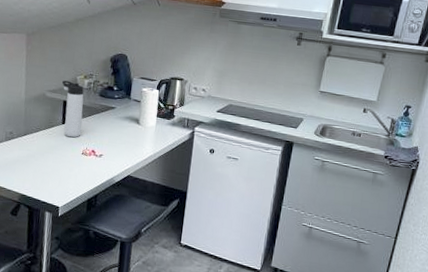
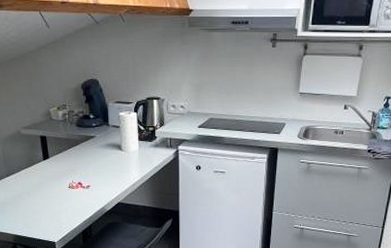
thermos bottle: present [62,80,84,138] -> none [36,114,65,173]

